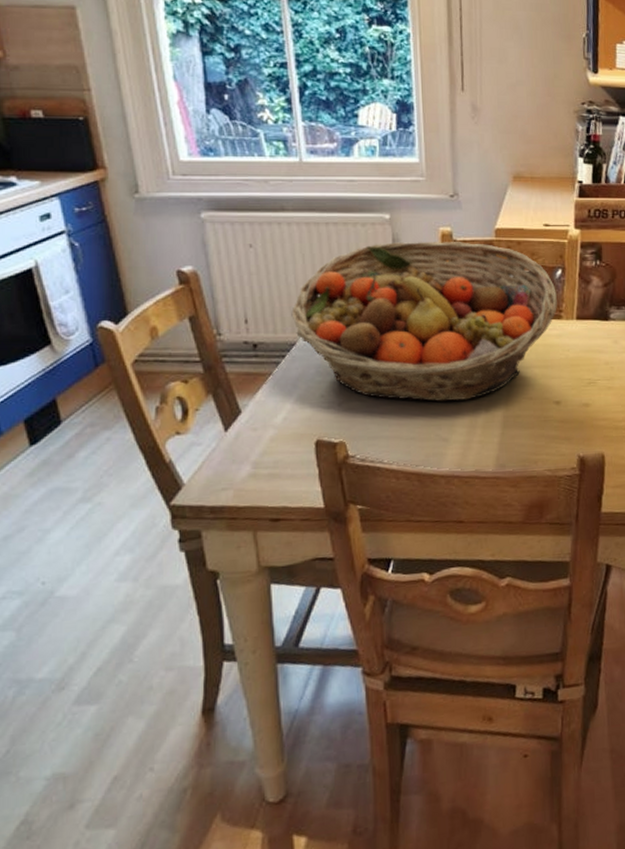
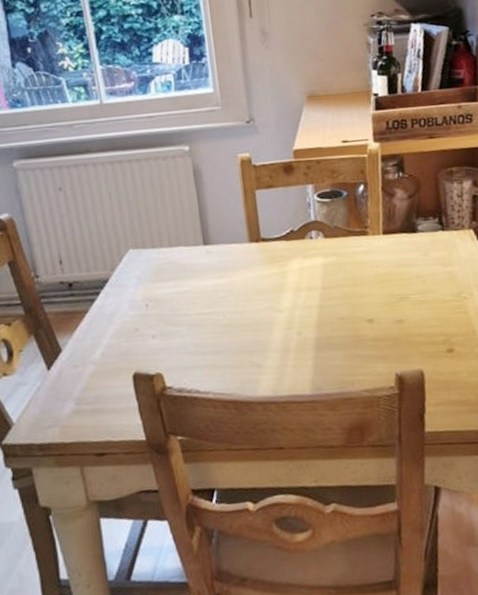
fruit basket: present [291,241,557,402] -> none [102,166,363,329]

